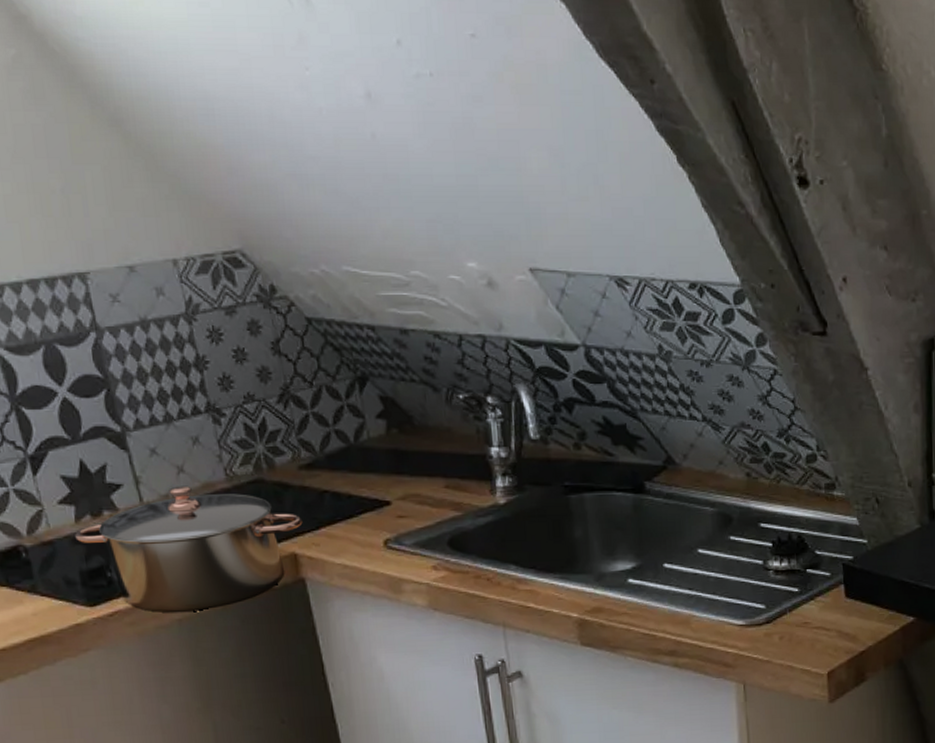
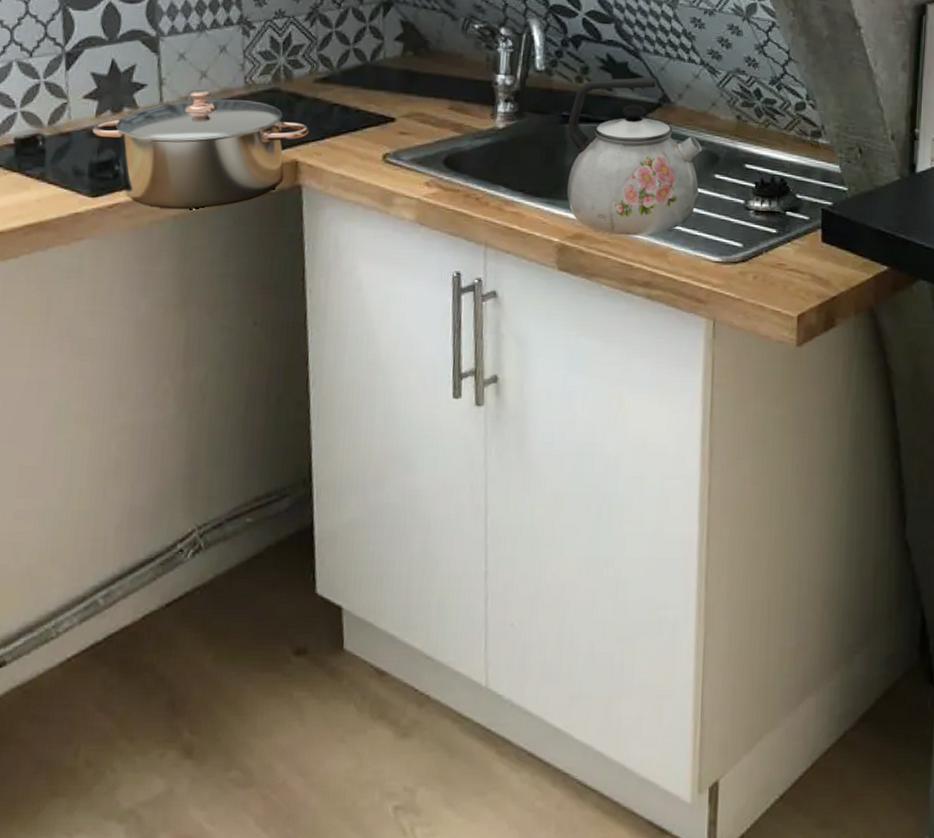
kettle: none [571,440,715,606] -> present [566,78,702,236]

